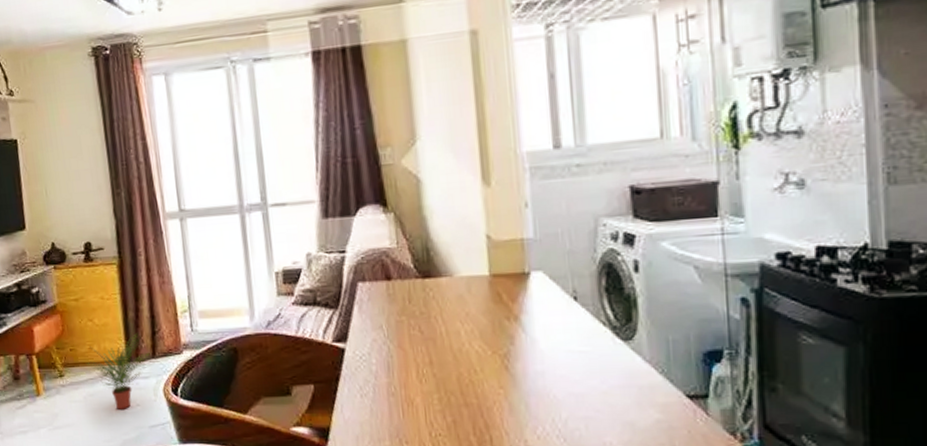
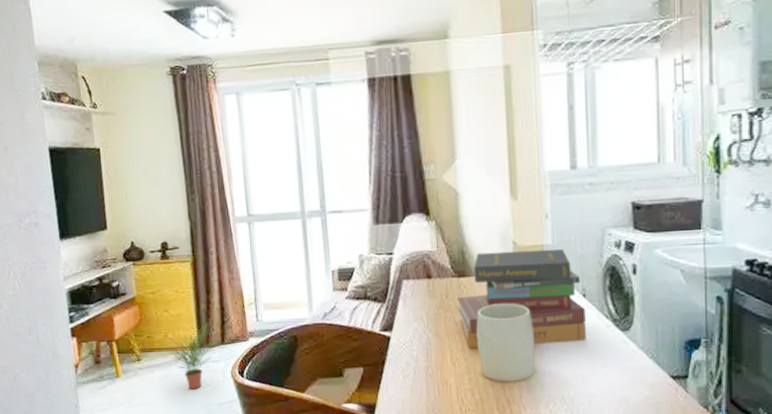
books: none [422,242,580,362] -> present [457,248,587,349]
mug: none [445,308,518,402] -> present [476,303,536,382]

